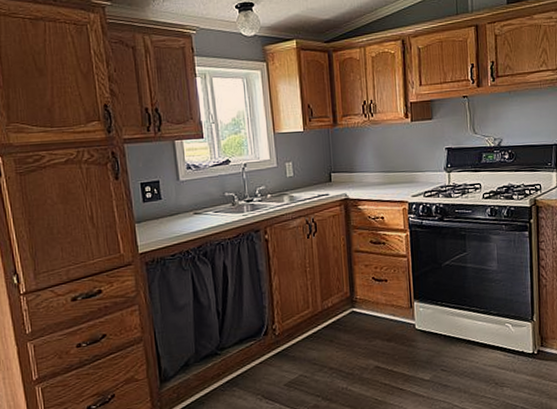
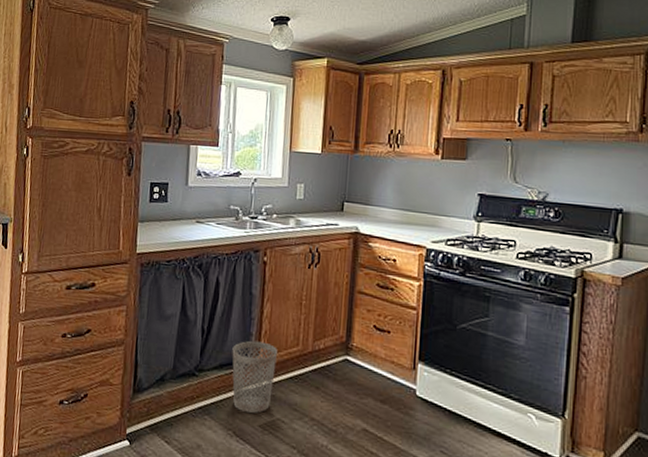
wastebasket: none [249,311,292,377] -> present [232,340,277,414]

